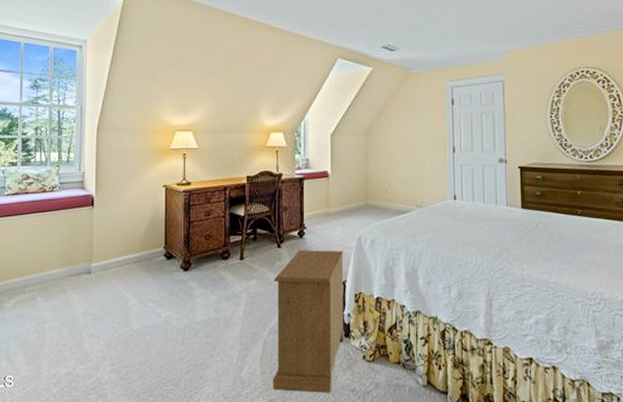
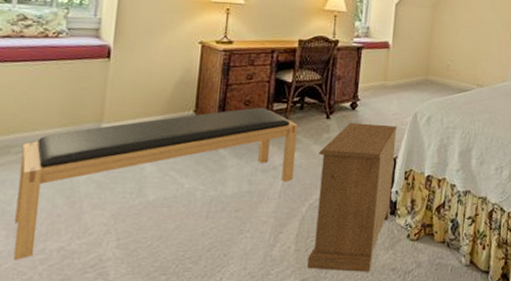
bench: none [32,241,254,385] -> present [13,107,299,261]

